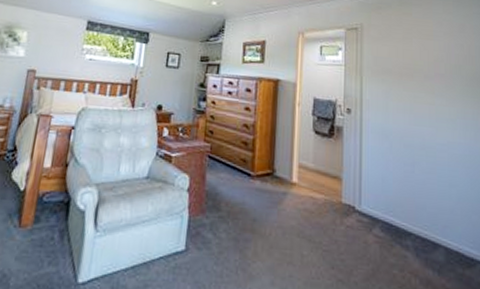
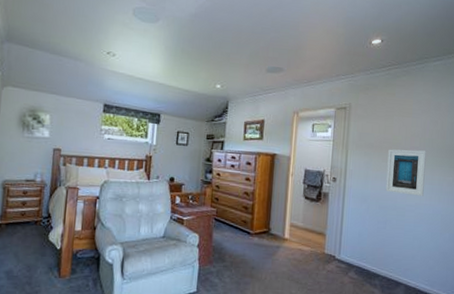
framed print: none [409,76,456,133] -> present [385,149,426,196]

